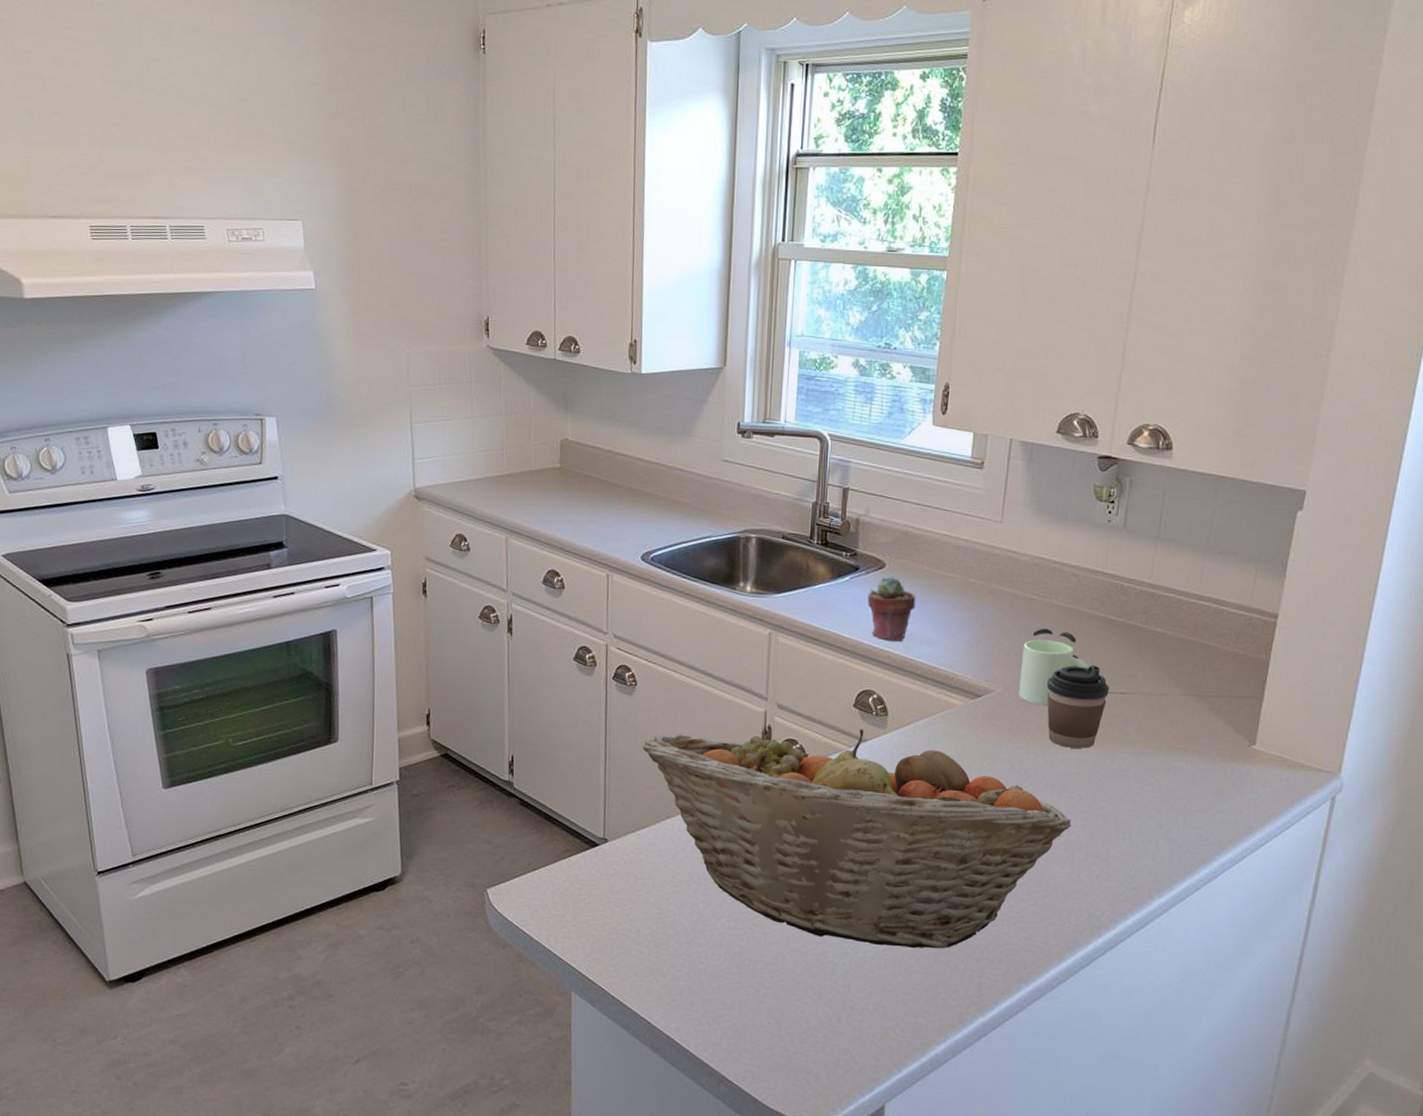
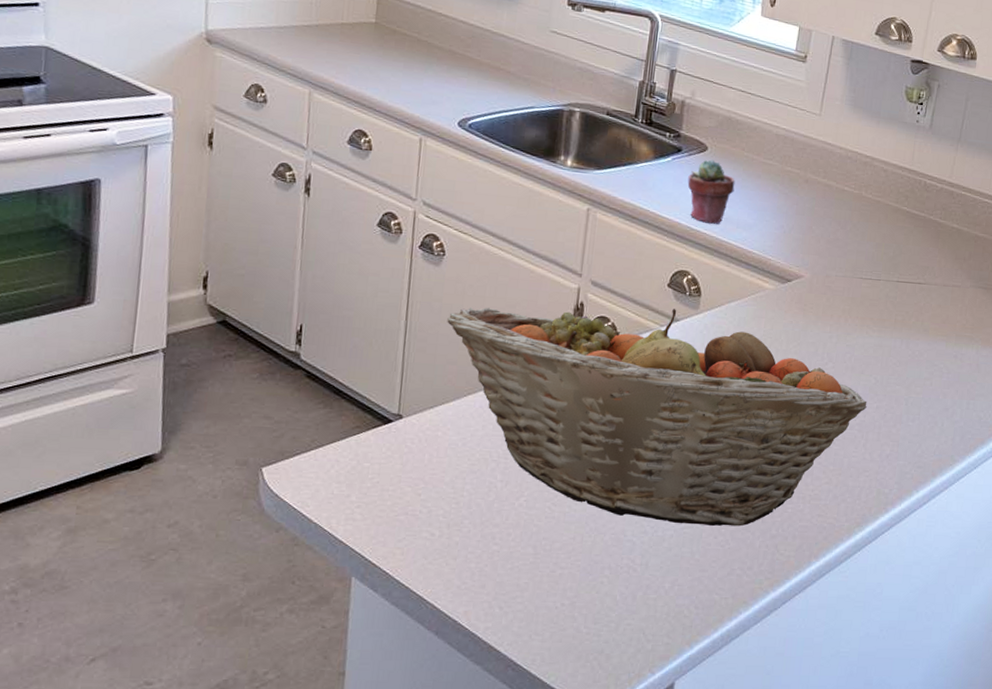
mug: present [1018,628,1090,707] -> none [825,218,892,294]
coffee cup: present [1046,665,1110,749] -> none [851,255,909,334]

